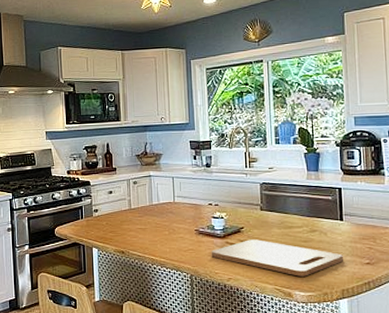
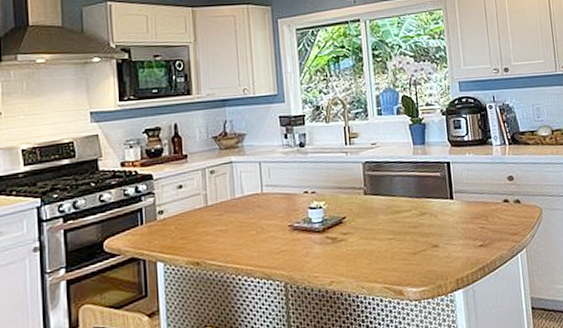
cutting board: present [211,239,343,277] -> none [308,230,456,270]

